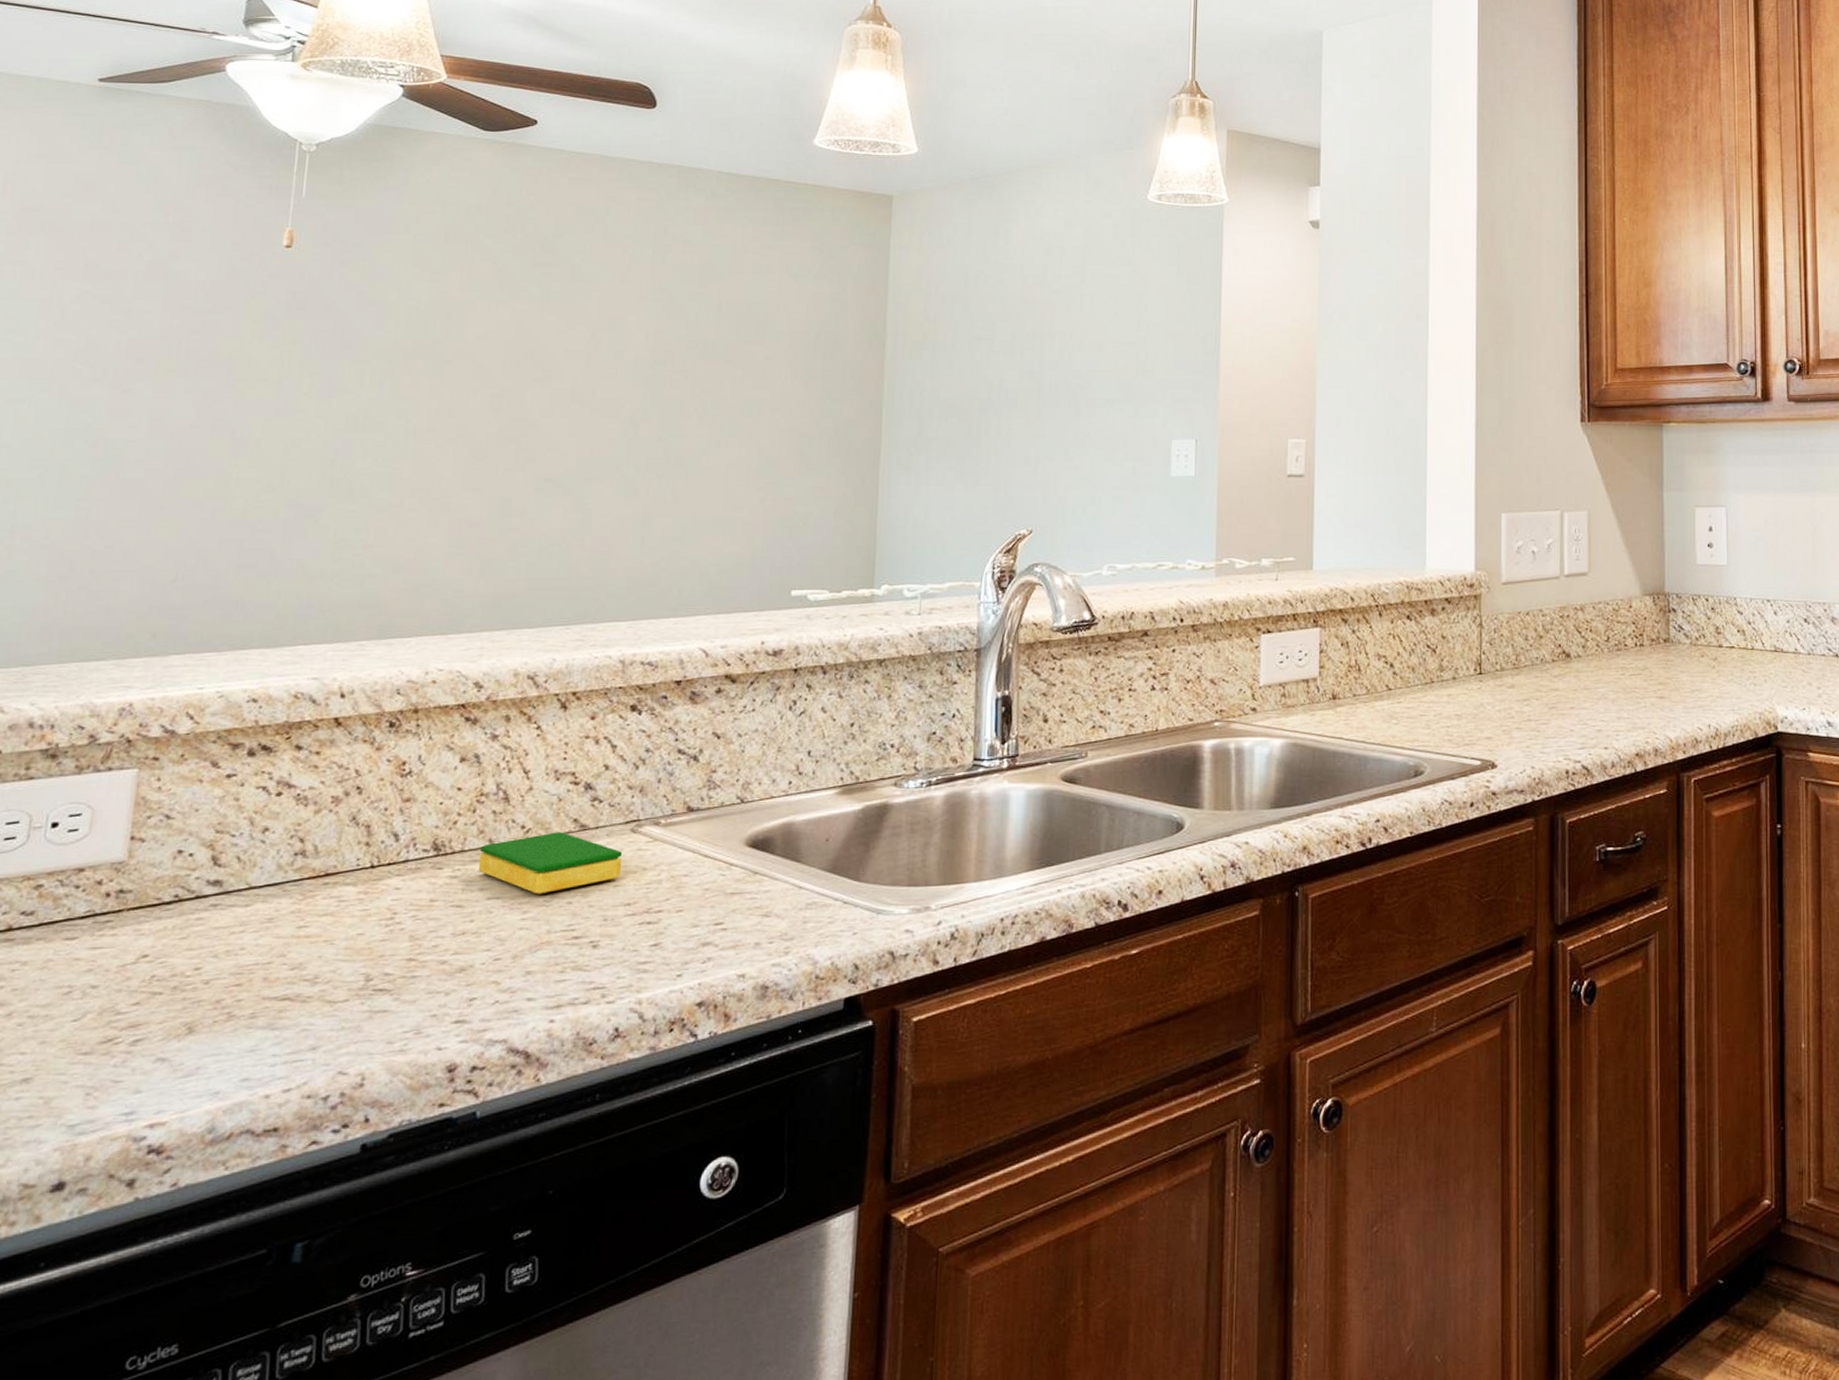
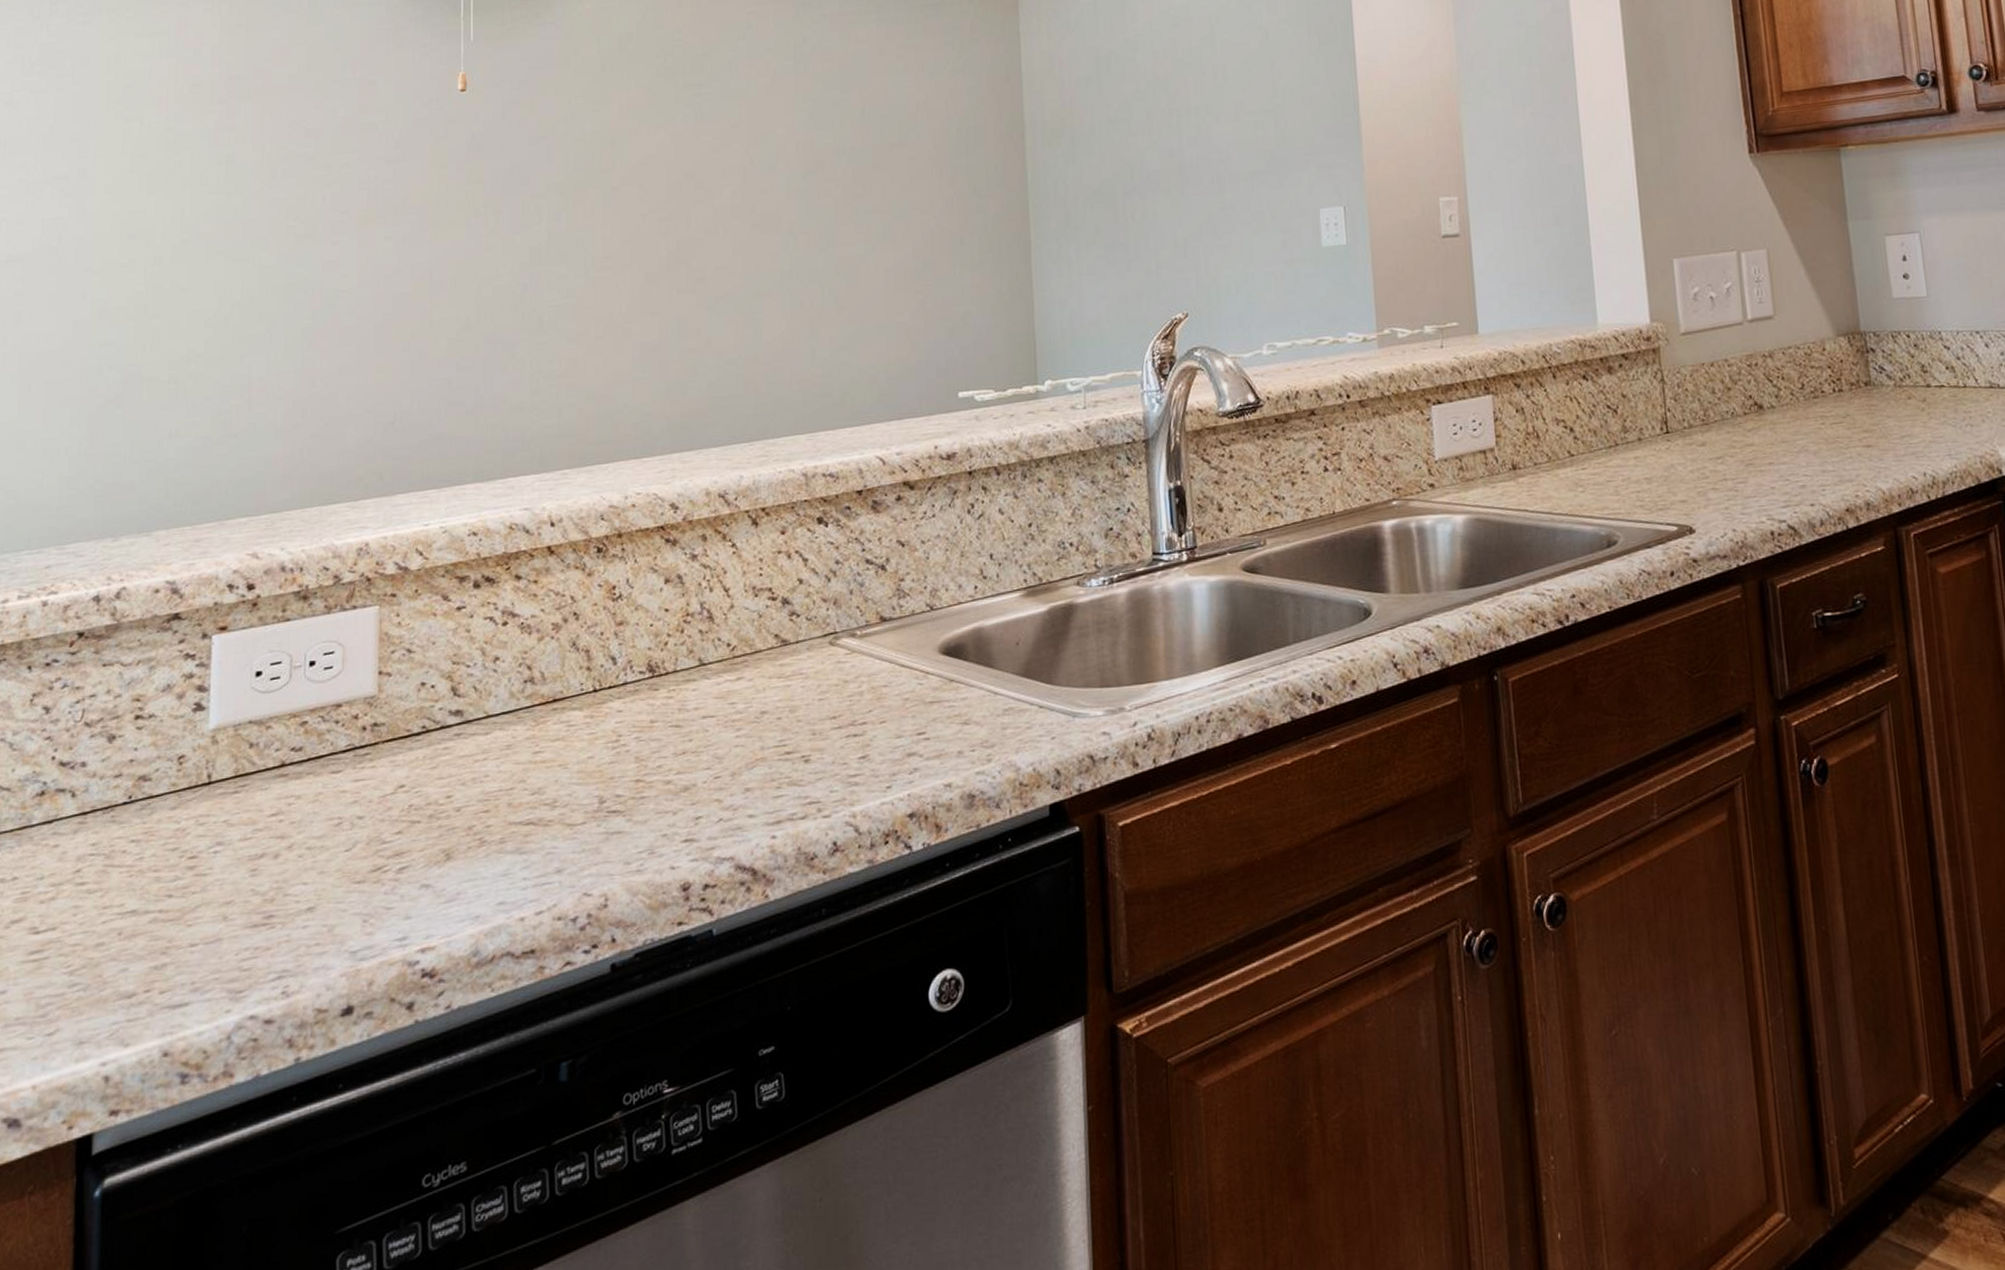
dish sponge: present [478,832,622,894] -> none [691,648,824,711]

